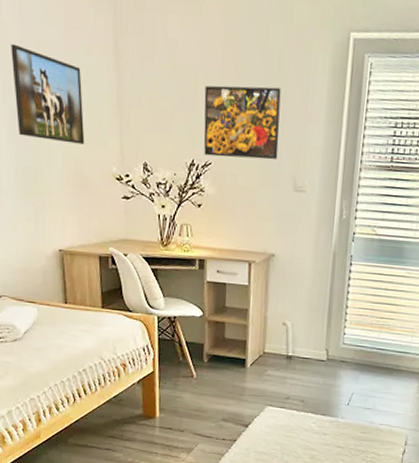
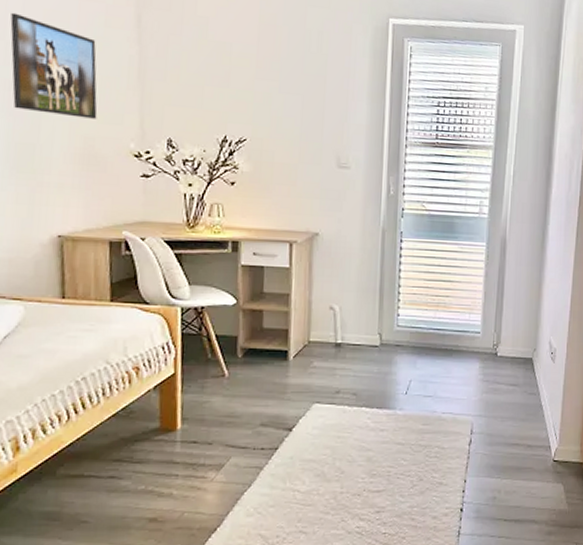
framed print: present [203,85,281,160] -> none [237,62,321,136]

